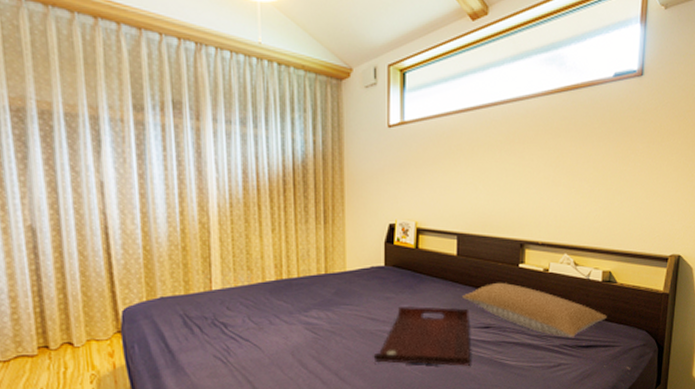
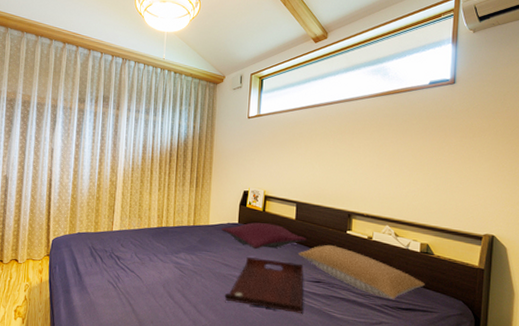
pillow: none [363,263,472,297] -> present [221,222,307,250]

